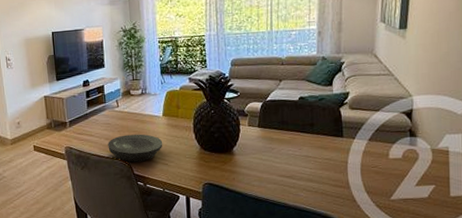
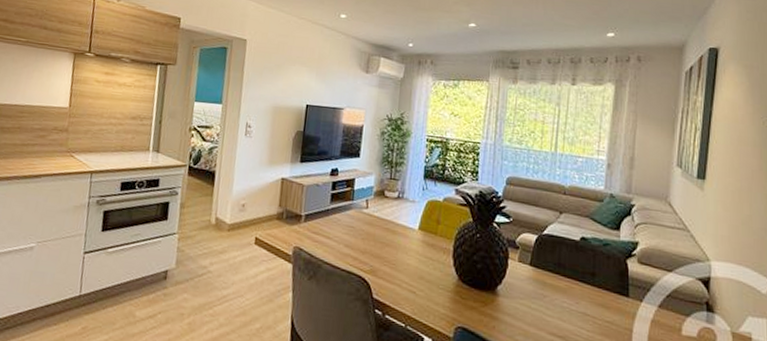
plate: present [108,134,163,163] -> none [346,244,414,284]

